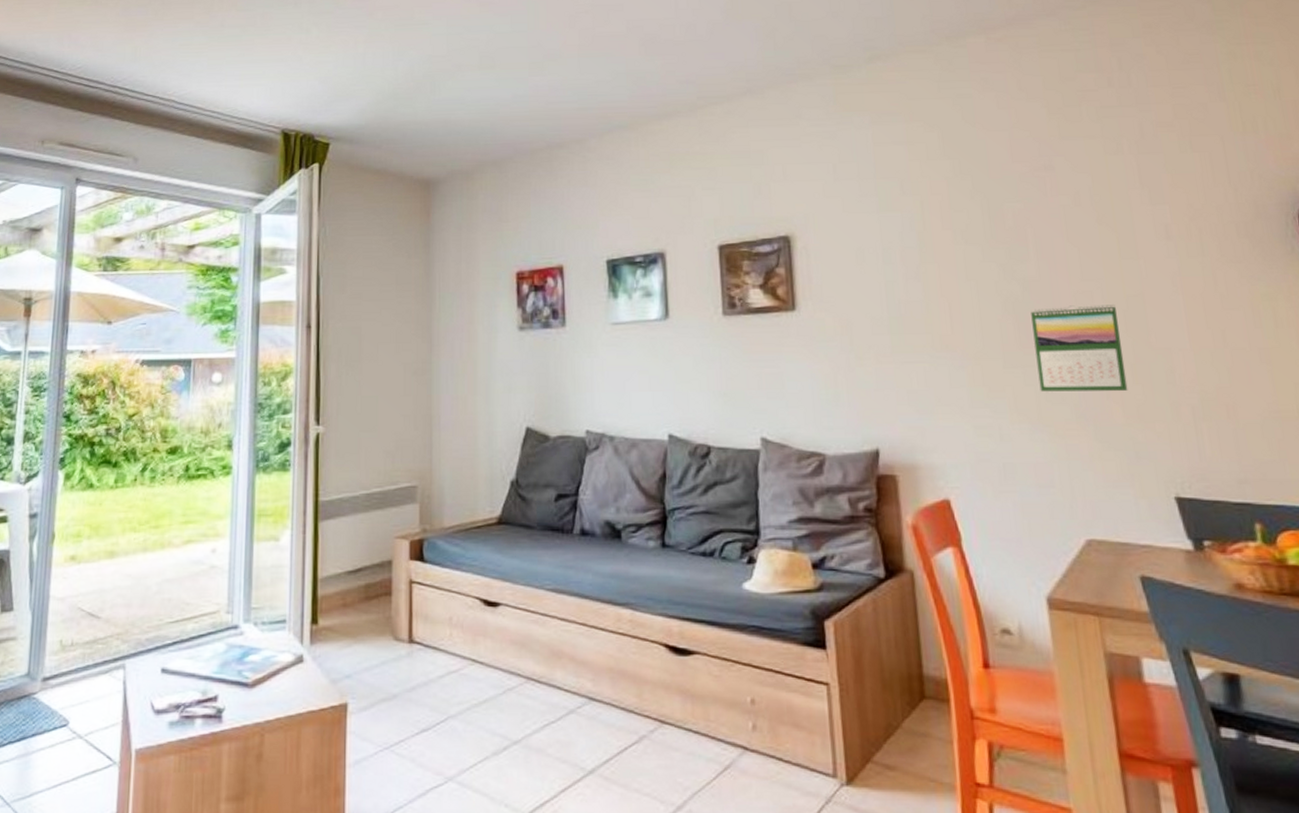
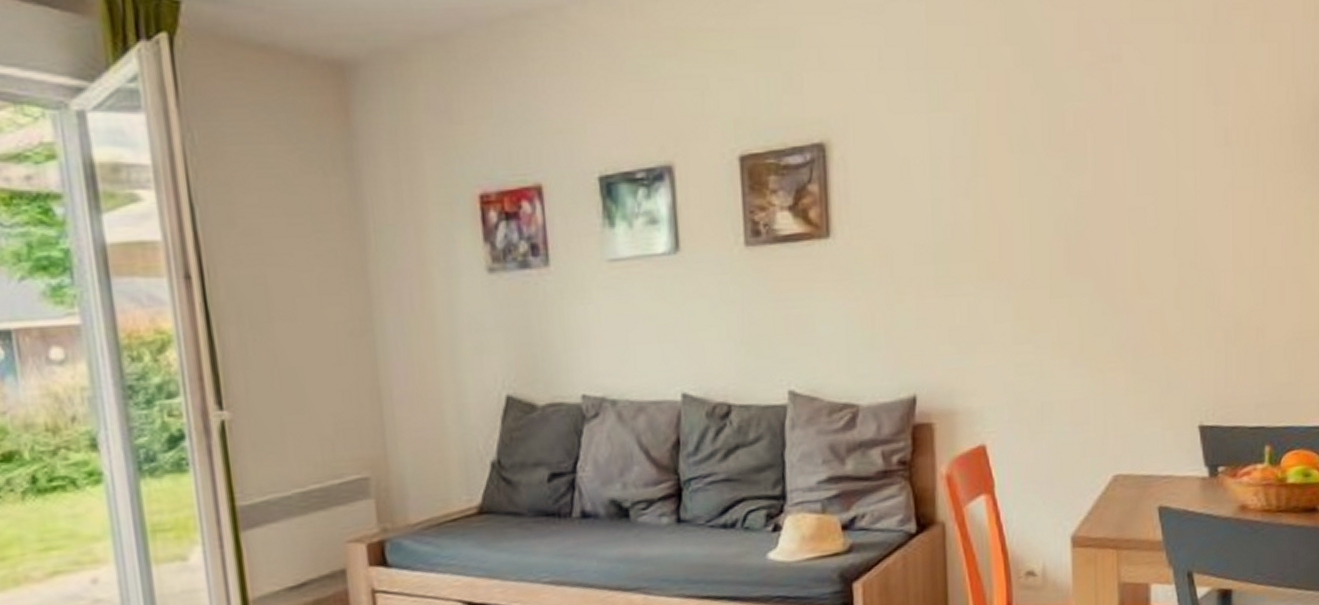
calendar: present [1031,304,1128,392] -> none [1083,222,1169,323]

